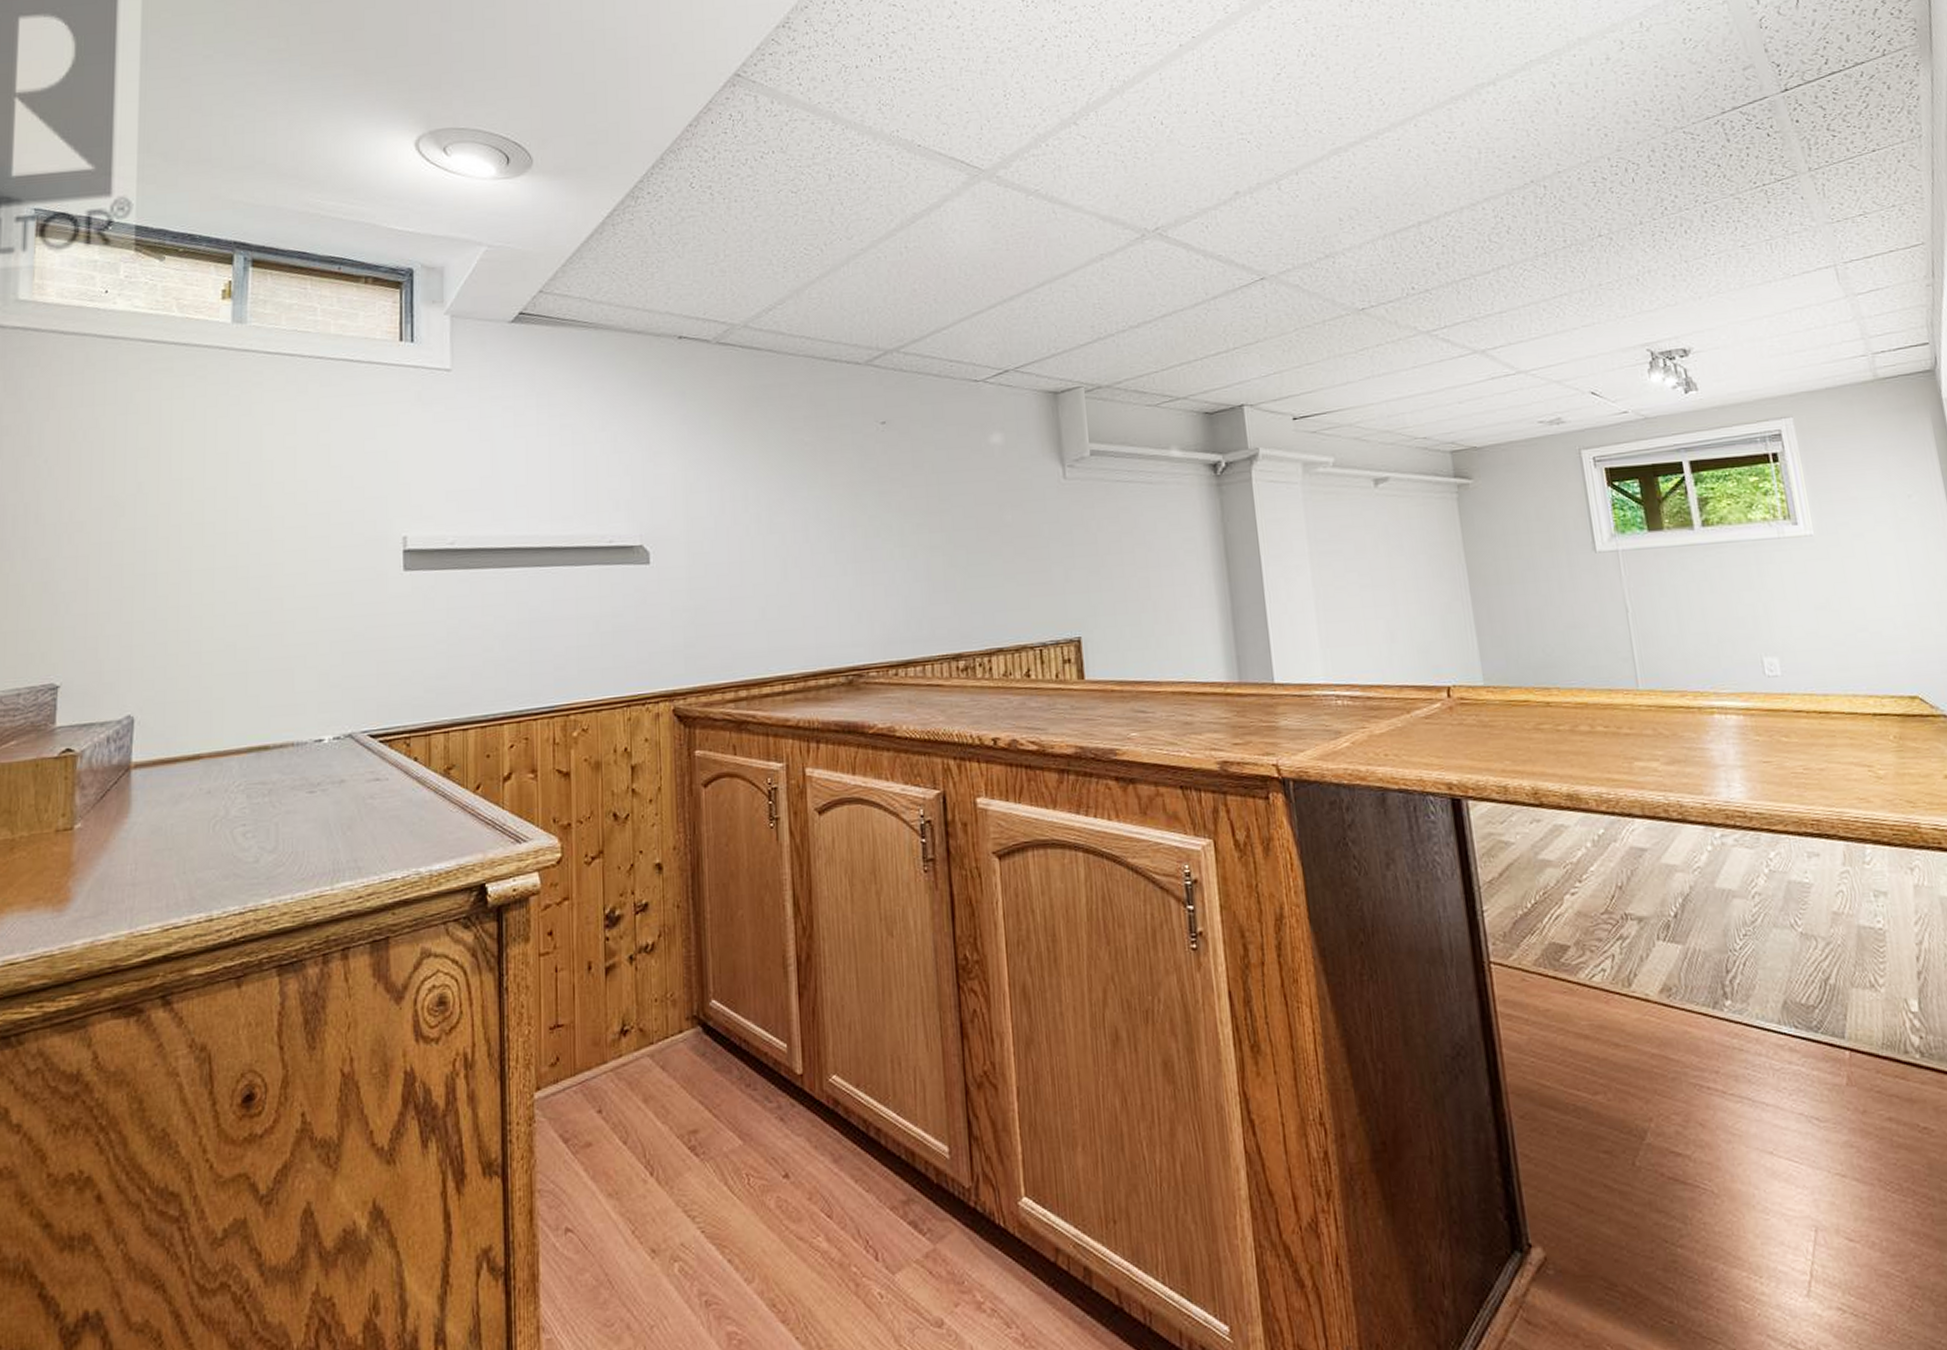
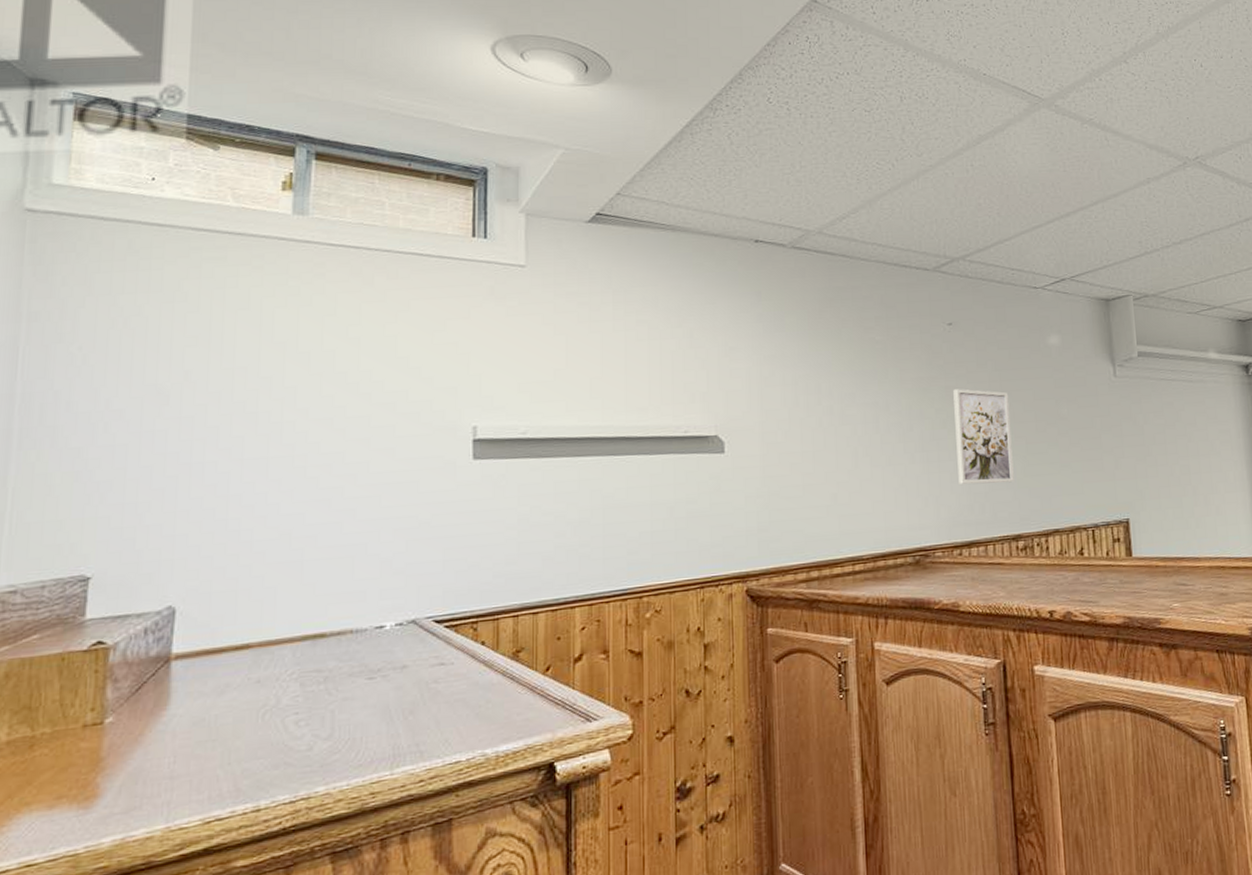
wall art: none [887,493,954,598] -> present [953,389,1014,484]

